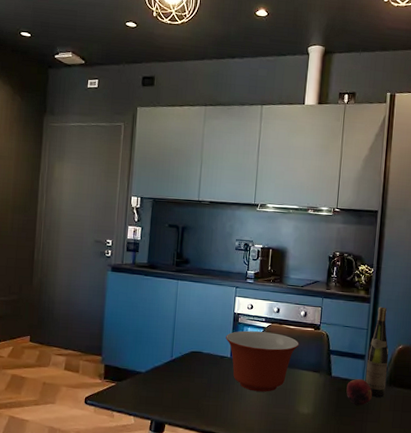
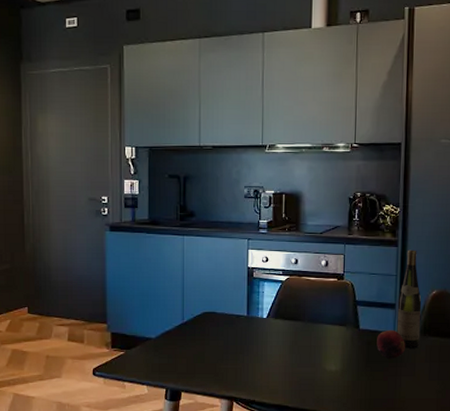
mixing bowl: present [226,330,299,392] -> none [240,286,322,351]

